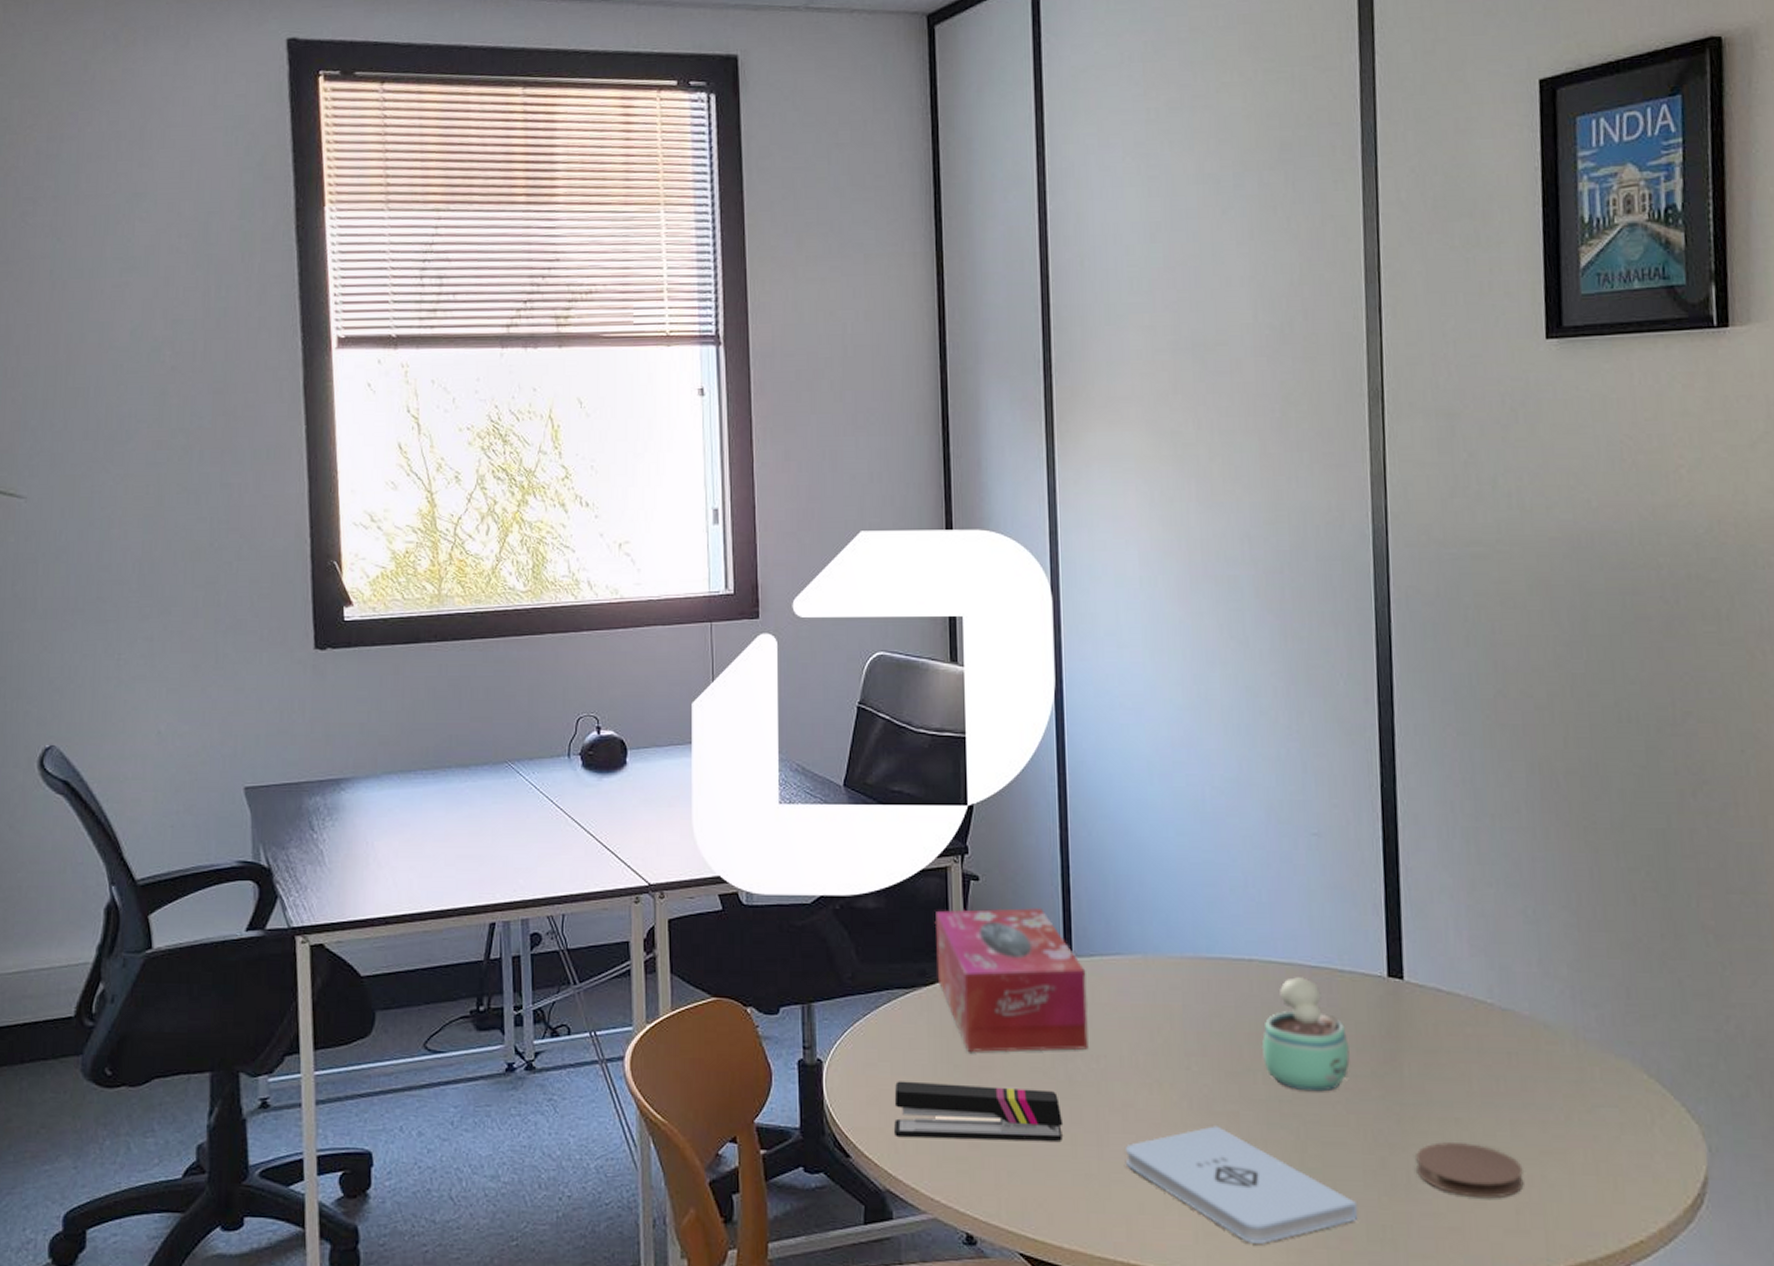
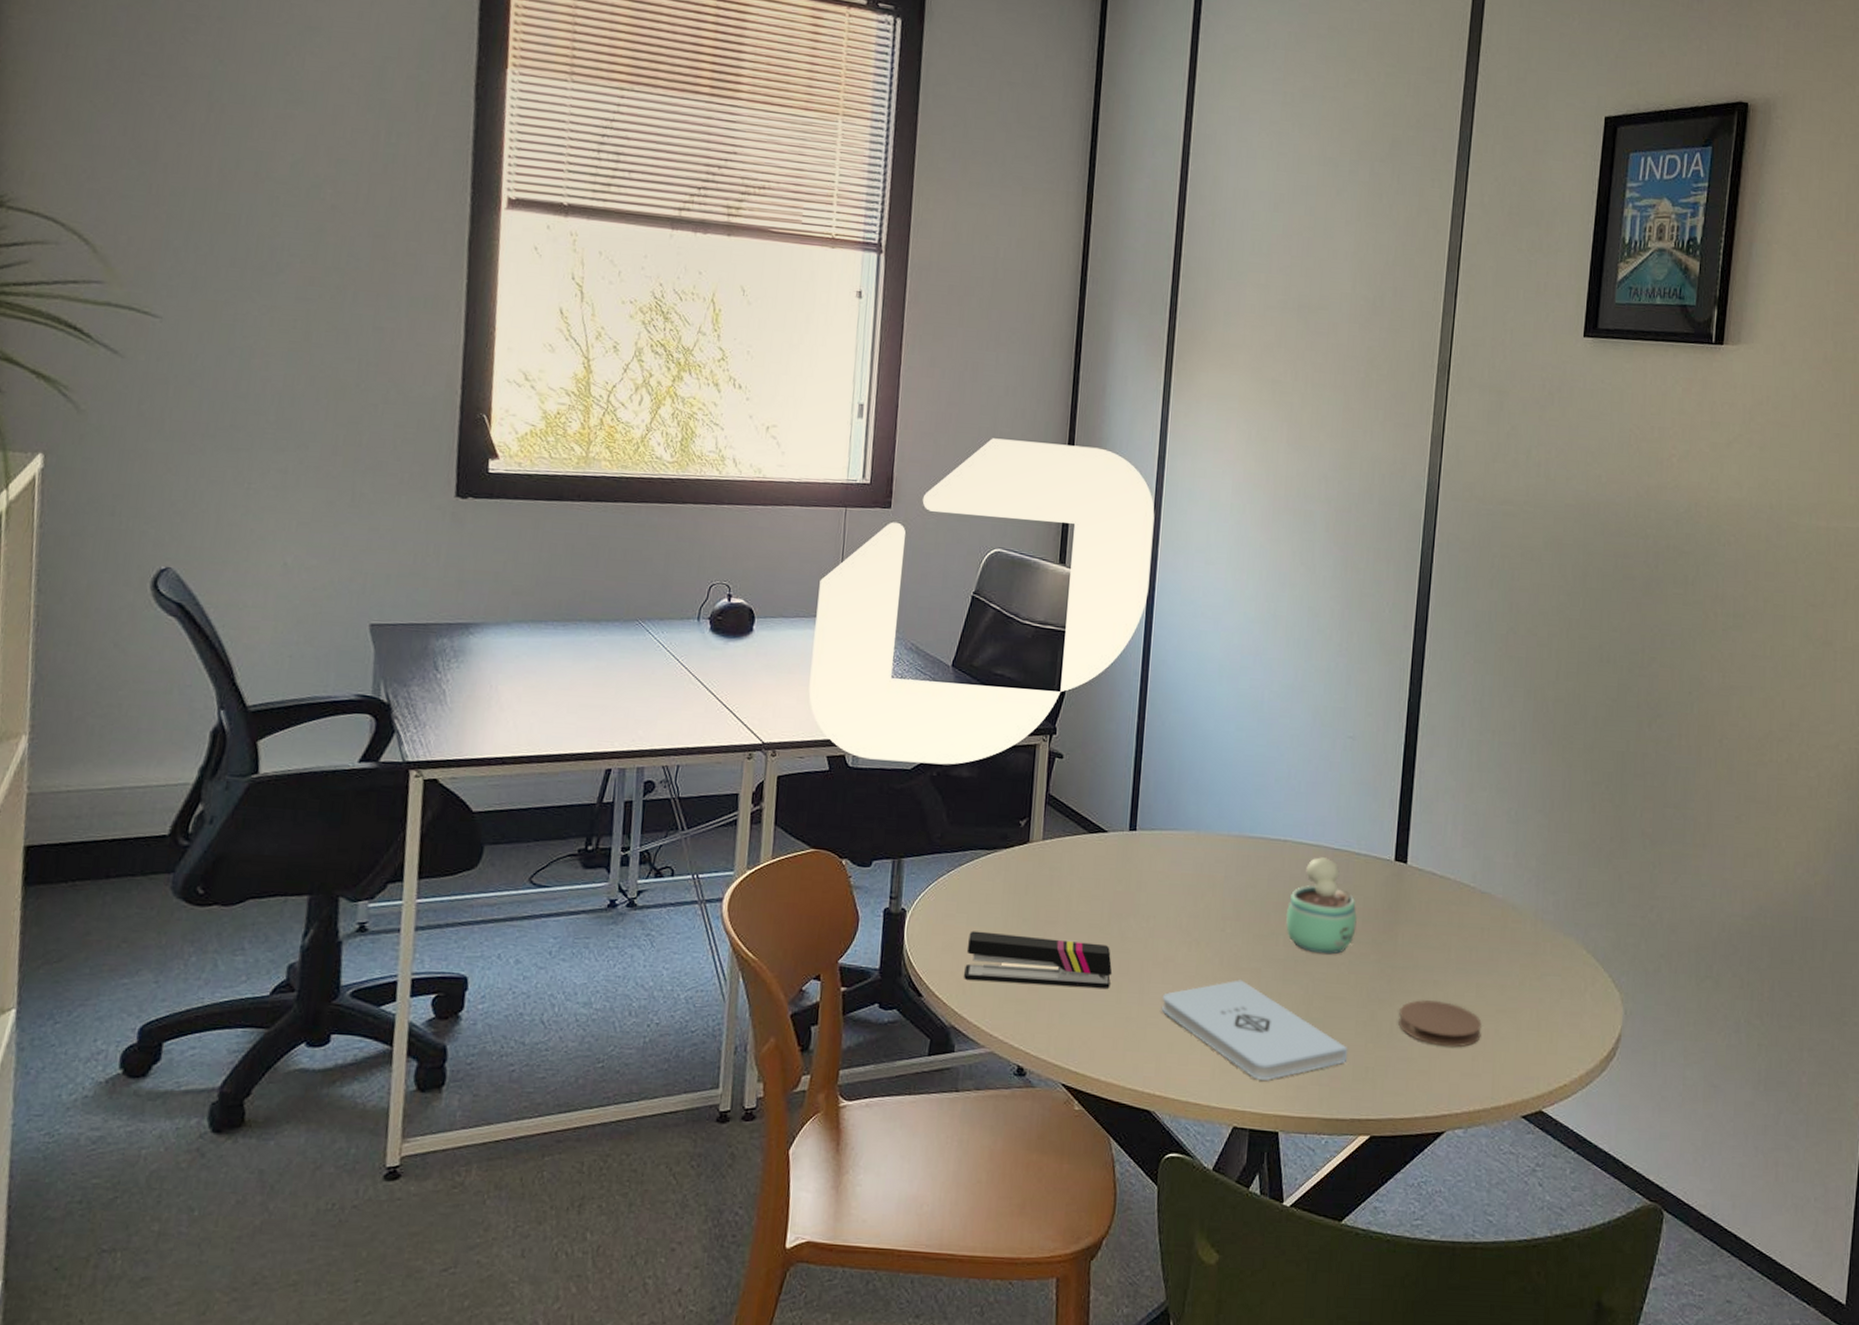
tissue box: present [934,908,1088,1053] -> none [1016,782,1146,911]

